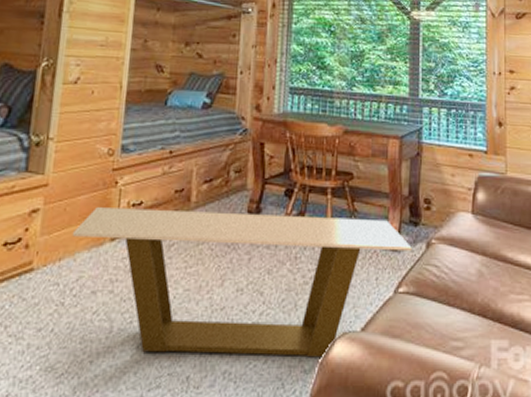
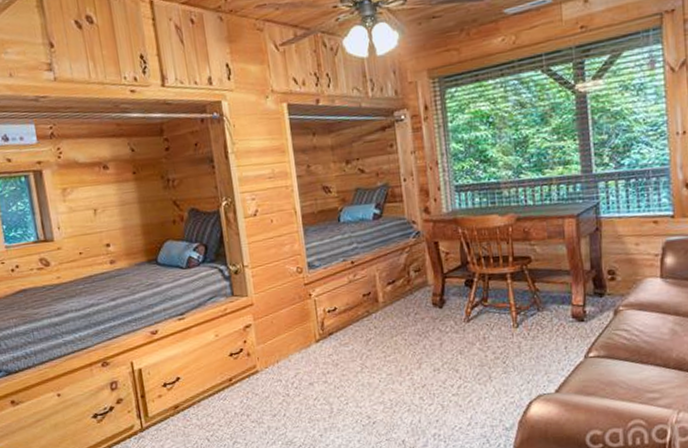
coffee table: present [72,207,412,358] -> none [282,295,599,425]

